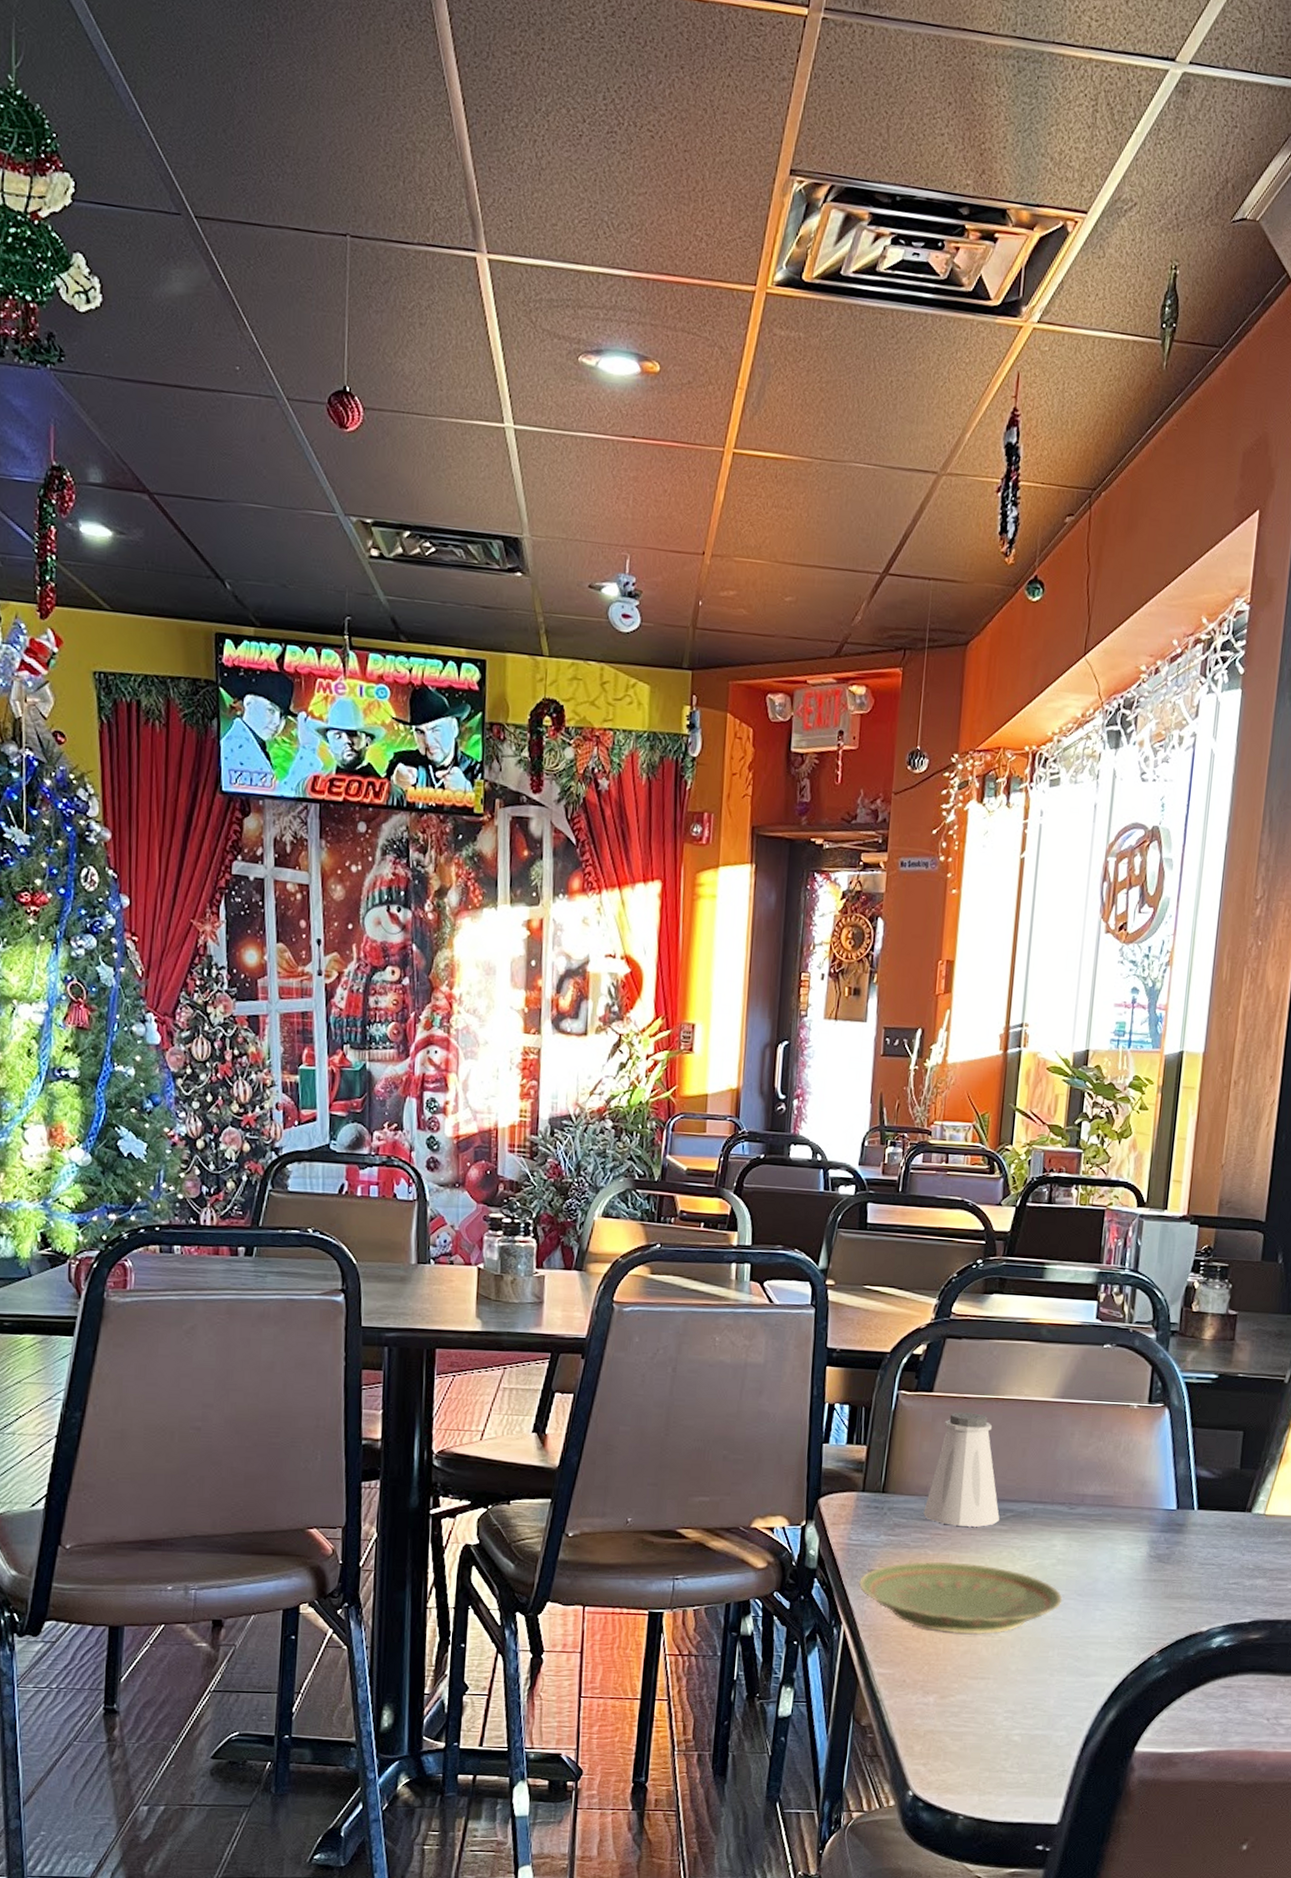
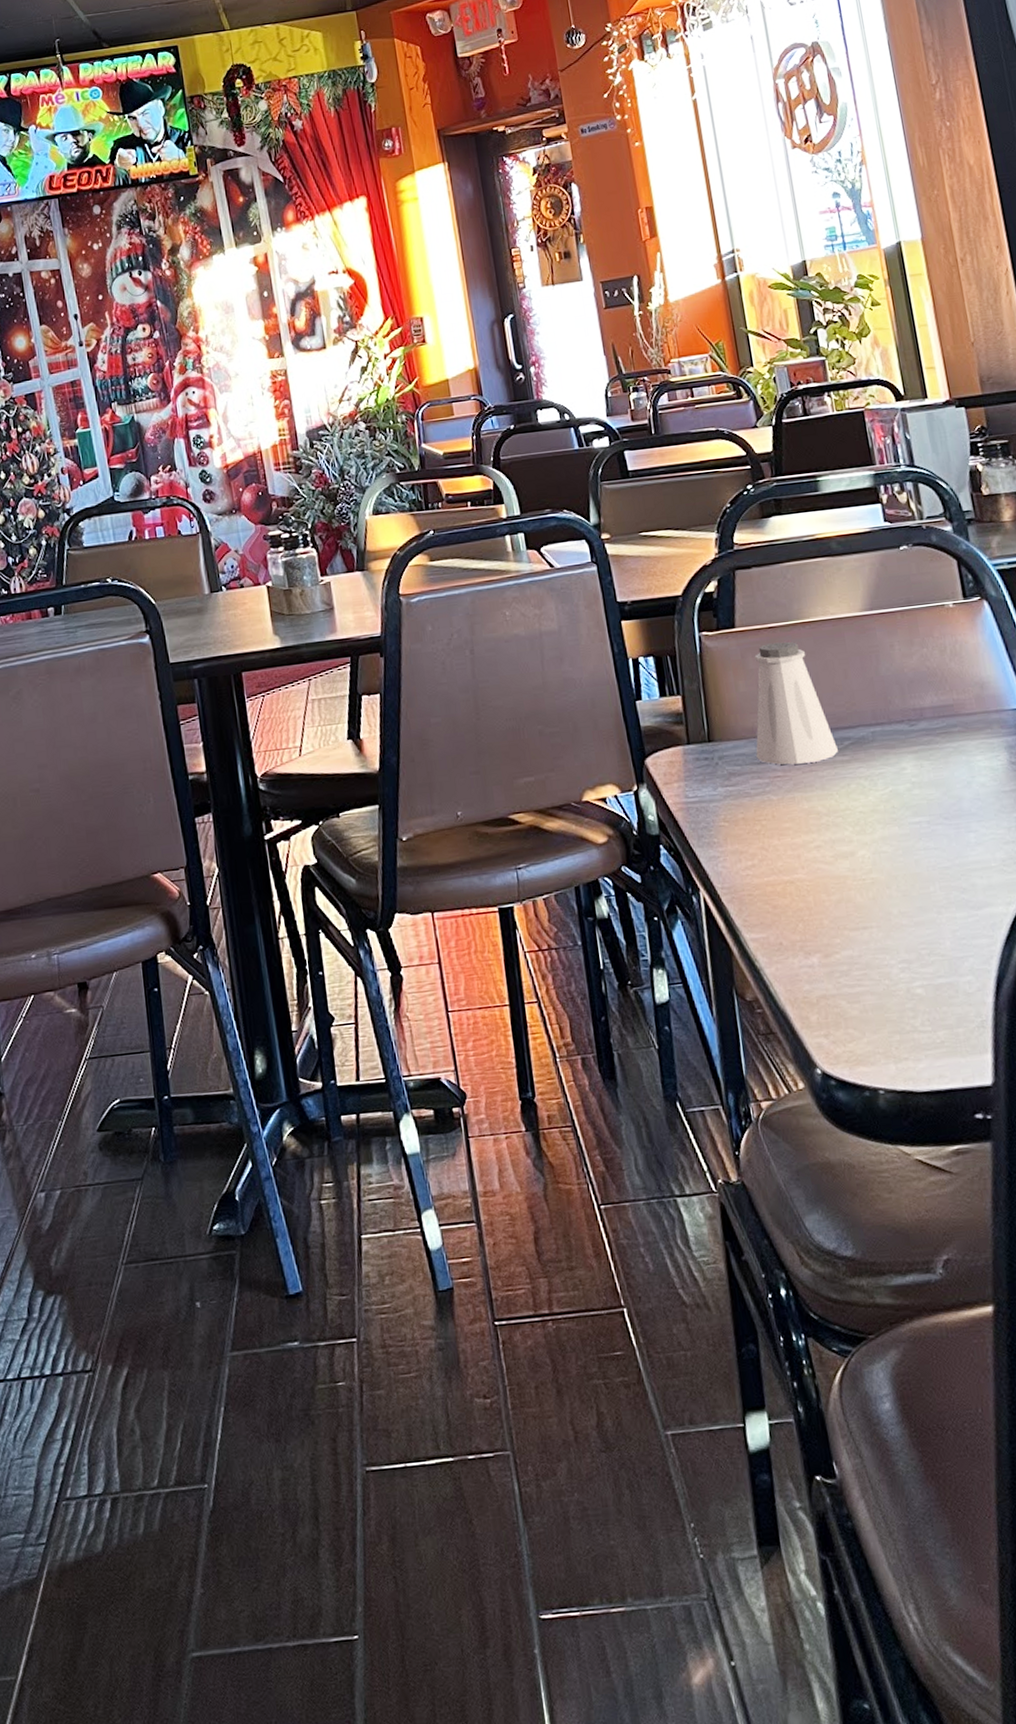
plate: present [858,1561,1063,1634] -> none [706,802,930,883]

